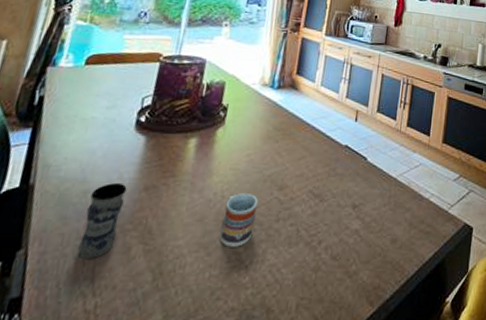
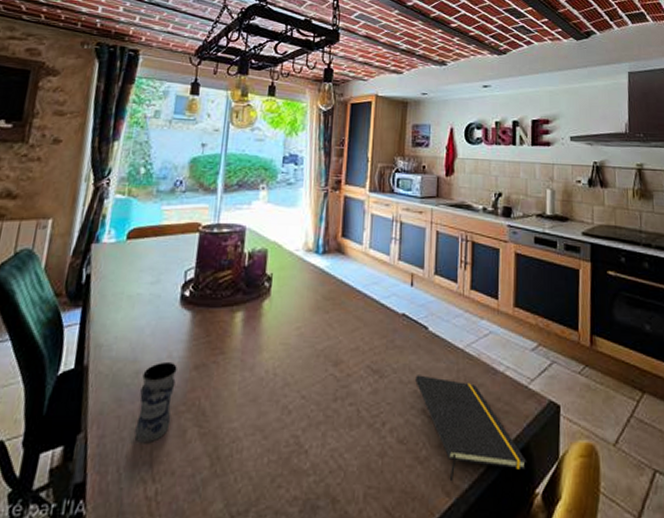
cup: present [219,193,258,247] -> none [275,370,313,429]
notepad: none [351,199,442,293] -> present [415,375,527,482]

